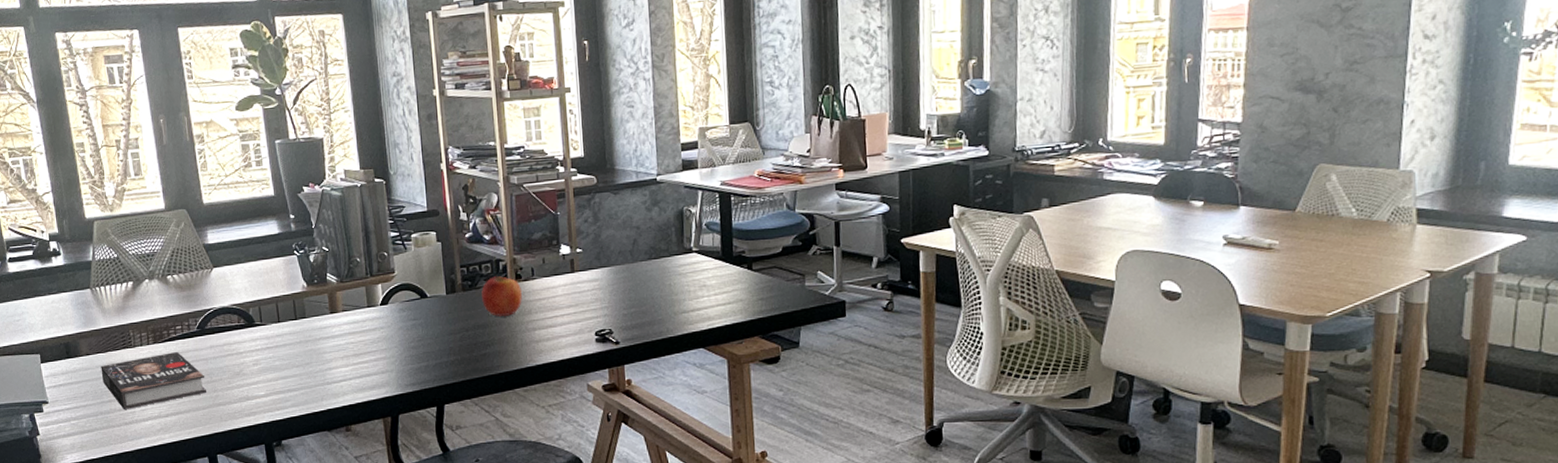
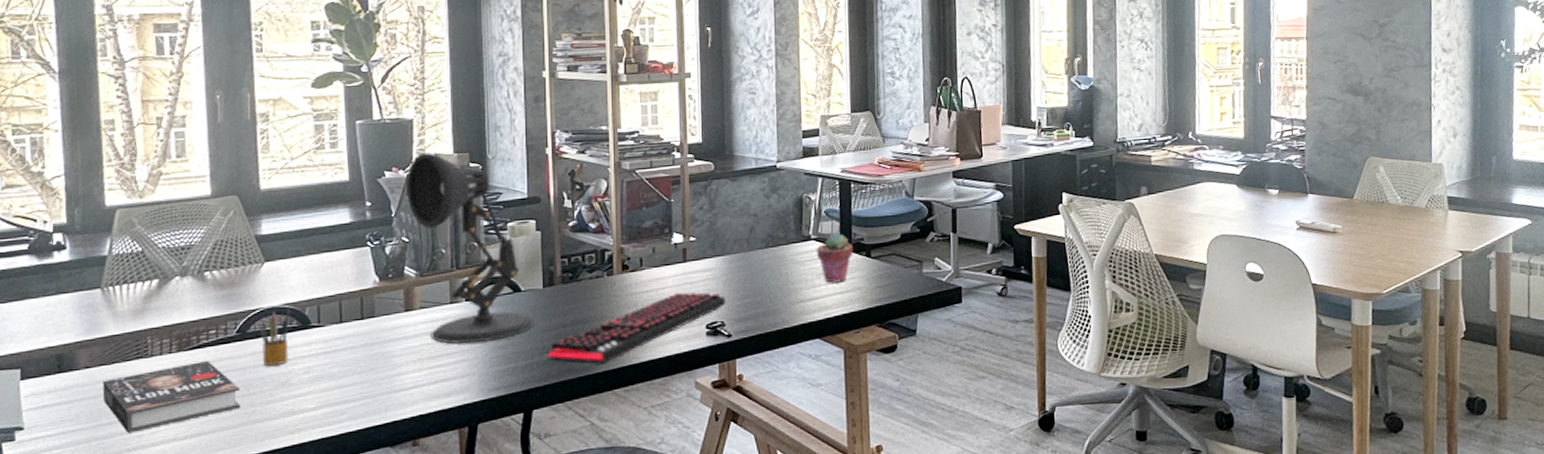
pencil box: none [214,309,240,359] -> present [259,308,291,367]
desk lamp: none [321,168,442,343] -> present [405,151,536,344]
keyboard: none [447,301,613,366] -> present [540,292,726,365]
apple: present [481,274,523,316] -> none [583,265,629,311]
potted succulent: none [698,245,735,295] -> present [816,232,854,283]

